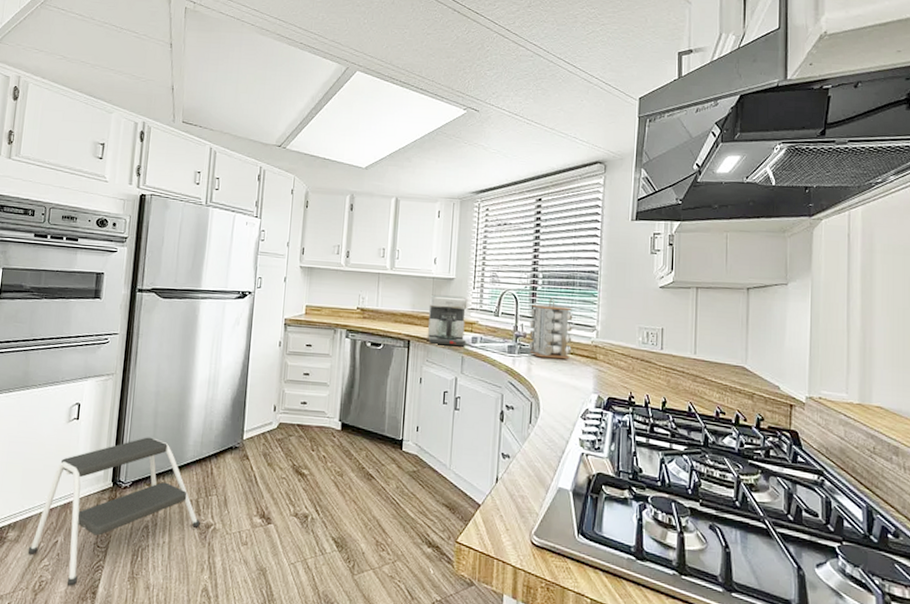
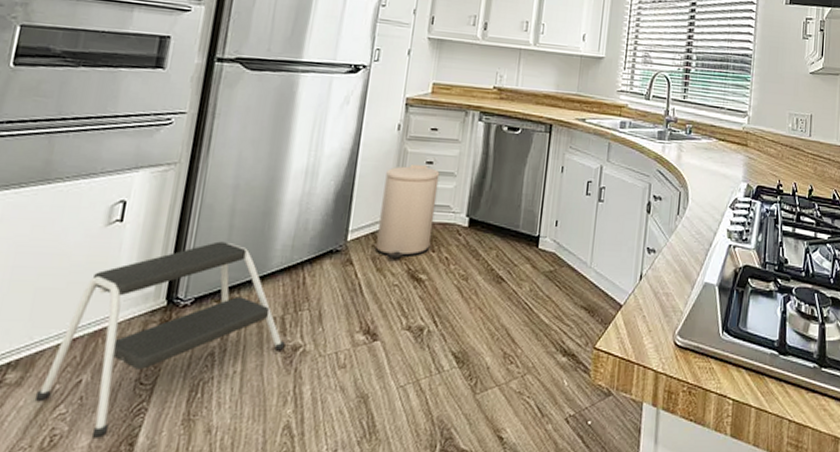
pedal bin: none [266,376,315,456] -> present [376,165,440,259]
coffee maker: present [426,294,468,347] -> none [571,74,617,132]
spice rack: present [528,297,573,360] -> none [679,81,726,147]

